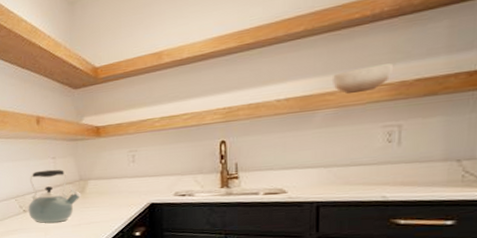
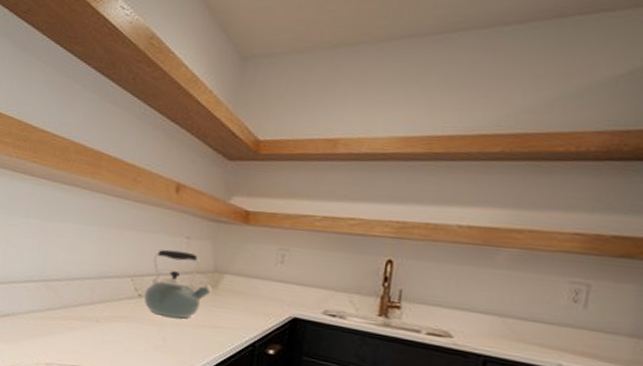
bowl: present [331,63,394,95] -> none [521,209,592,238]

